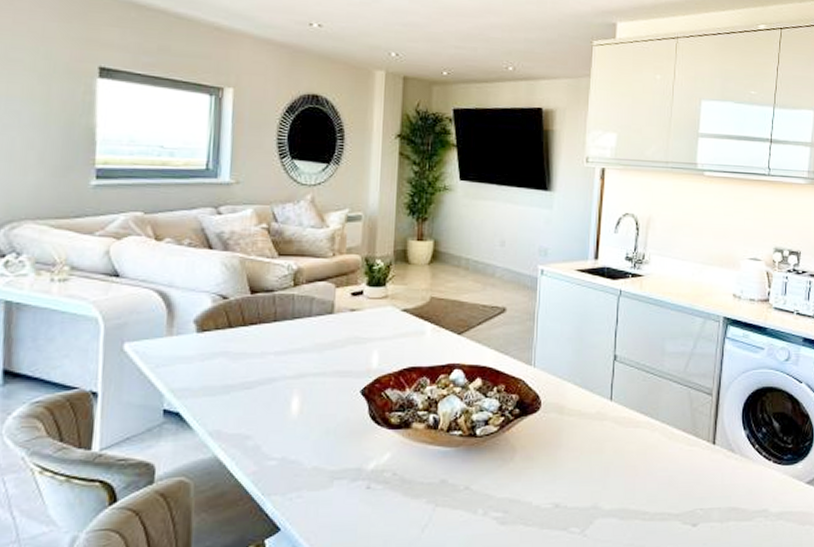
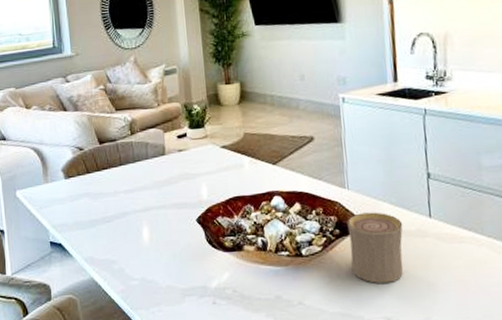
cup: none [526,392,584,467] -> present [347,212,404,283]

